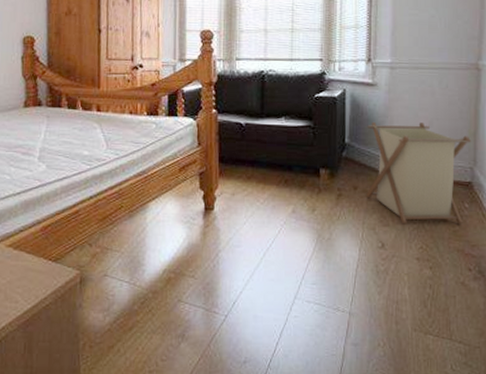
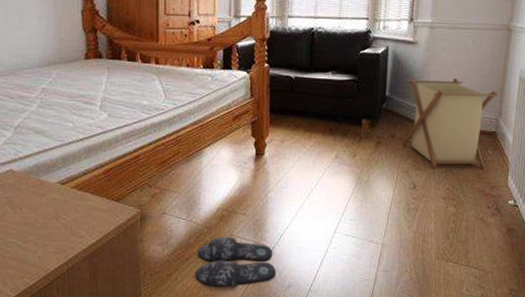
slippers: none [139,302,230,363] -> present [195,236,276,288]

